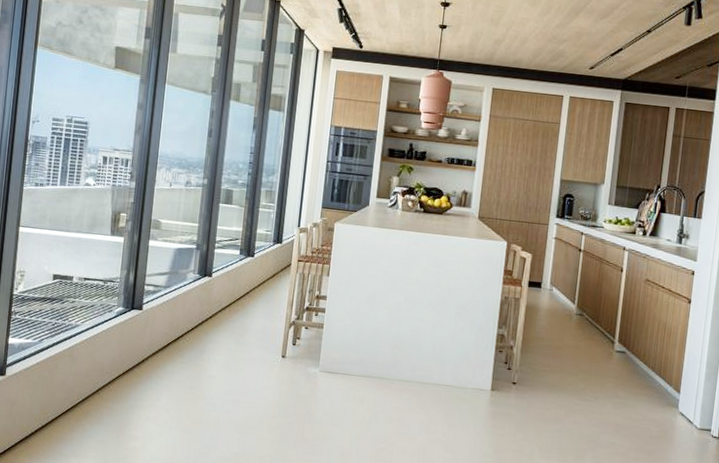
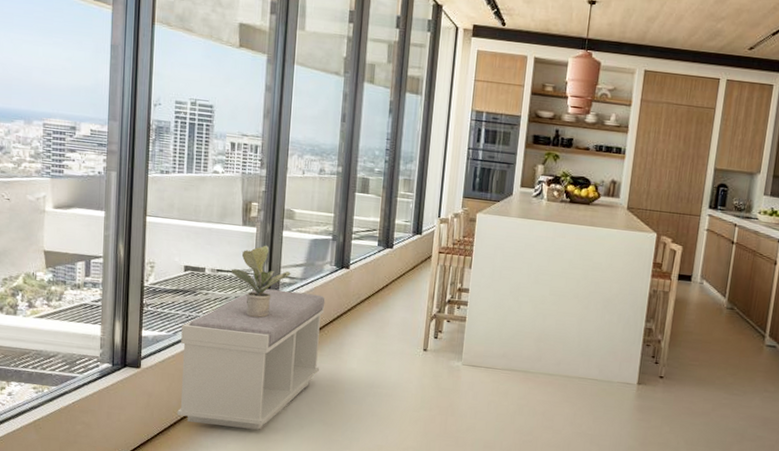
bench: none [39,296,188,438] -> present [177,288,326,430]
potted plant: none [98,254,156,325] -> present [232,245,291,318]

